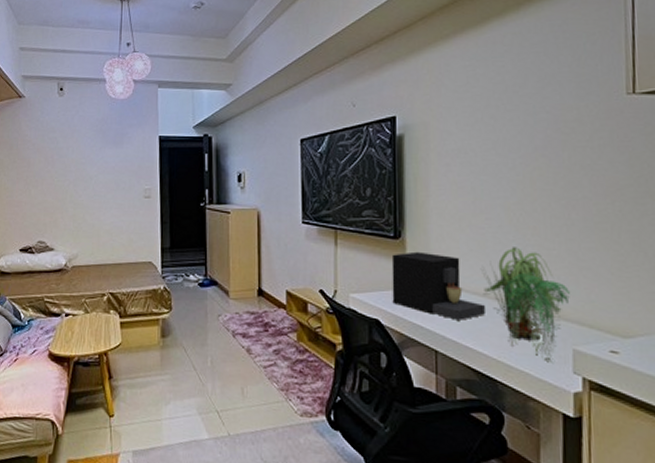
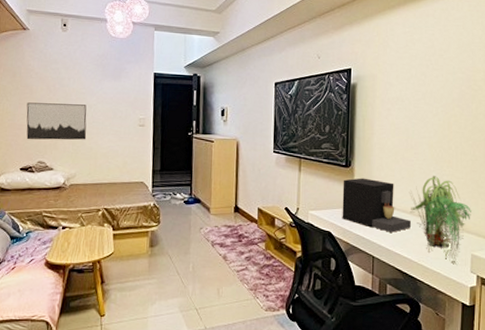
wall art: none [24,176,88,218] -> present [26,102,87,140]

